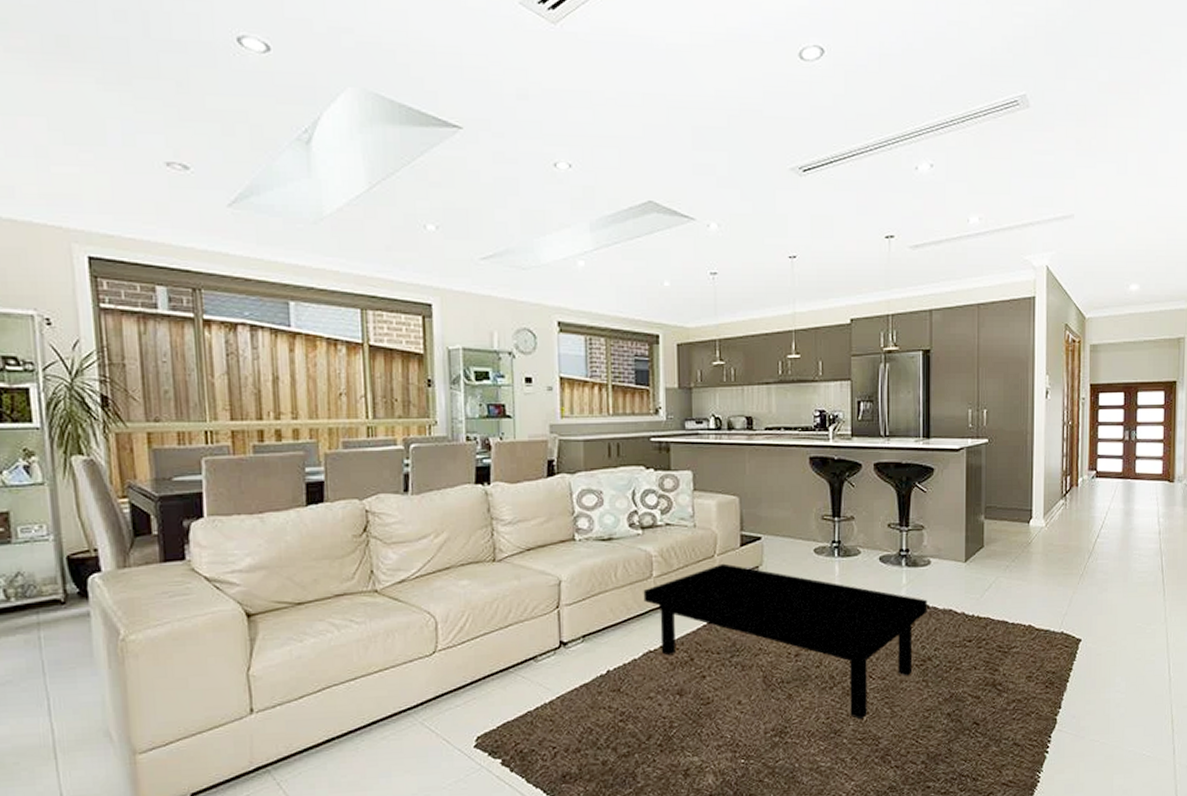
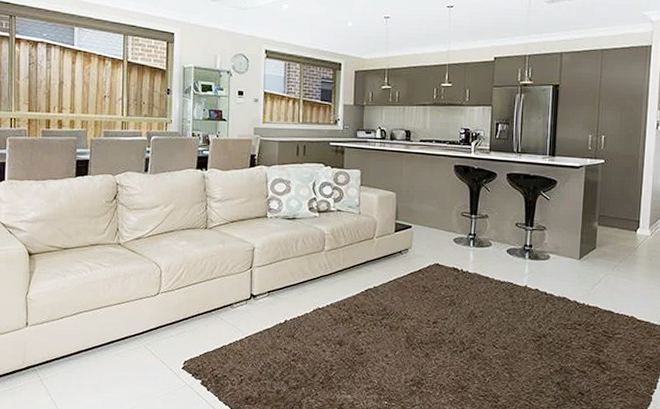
coffee table: present [643,563,928,720] -> none [316,244,546,380]

